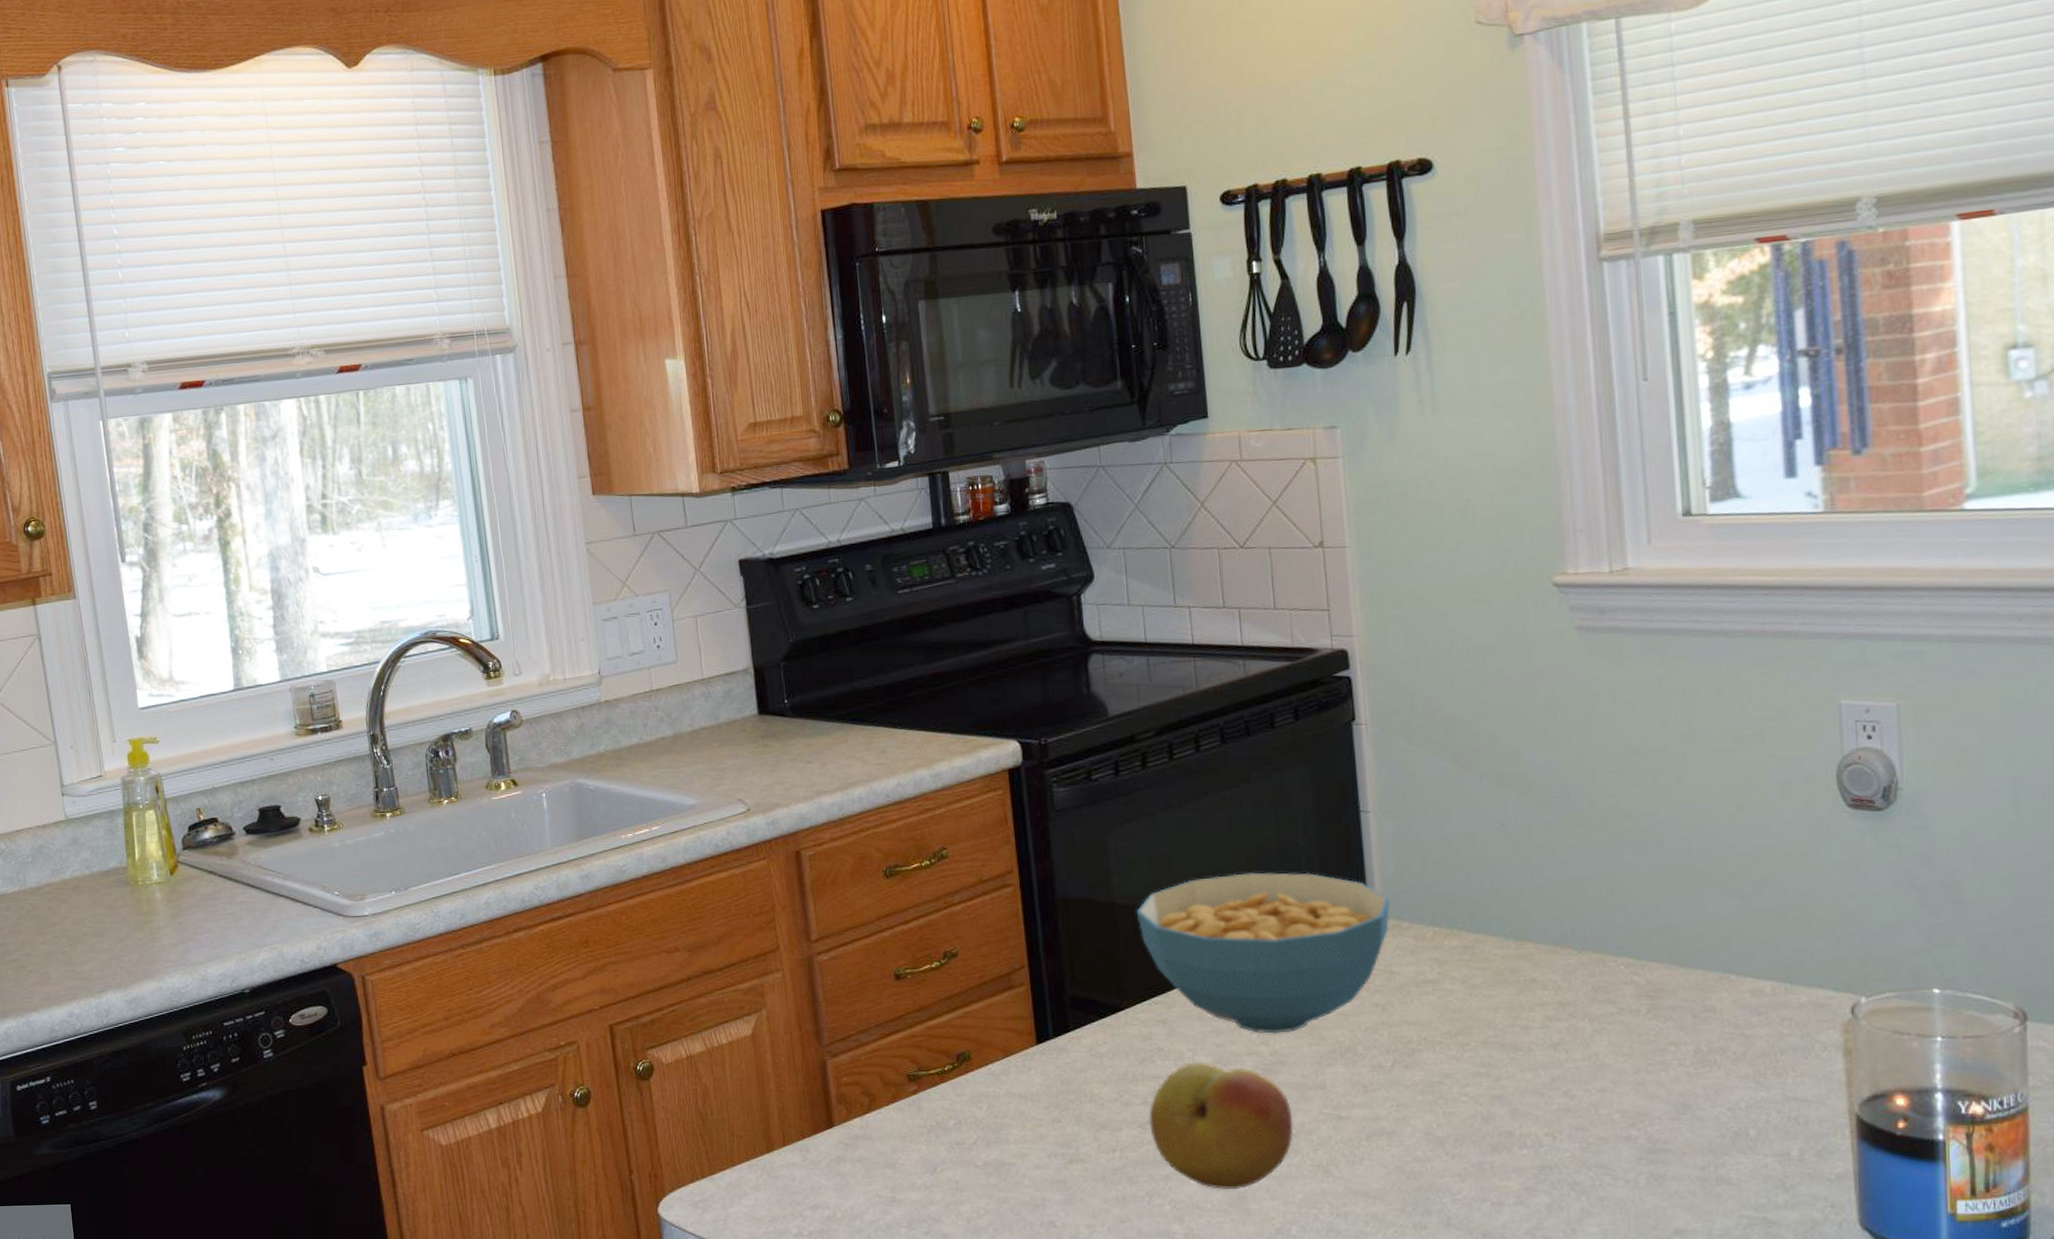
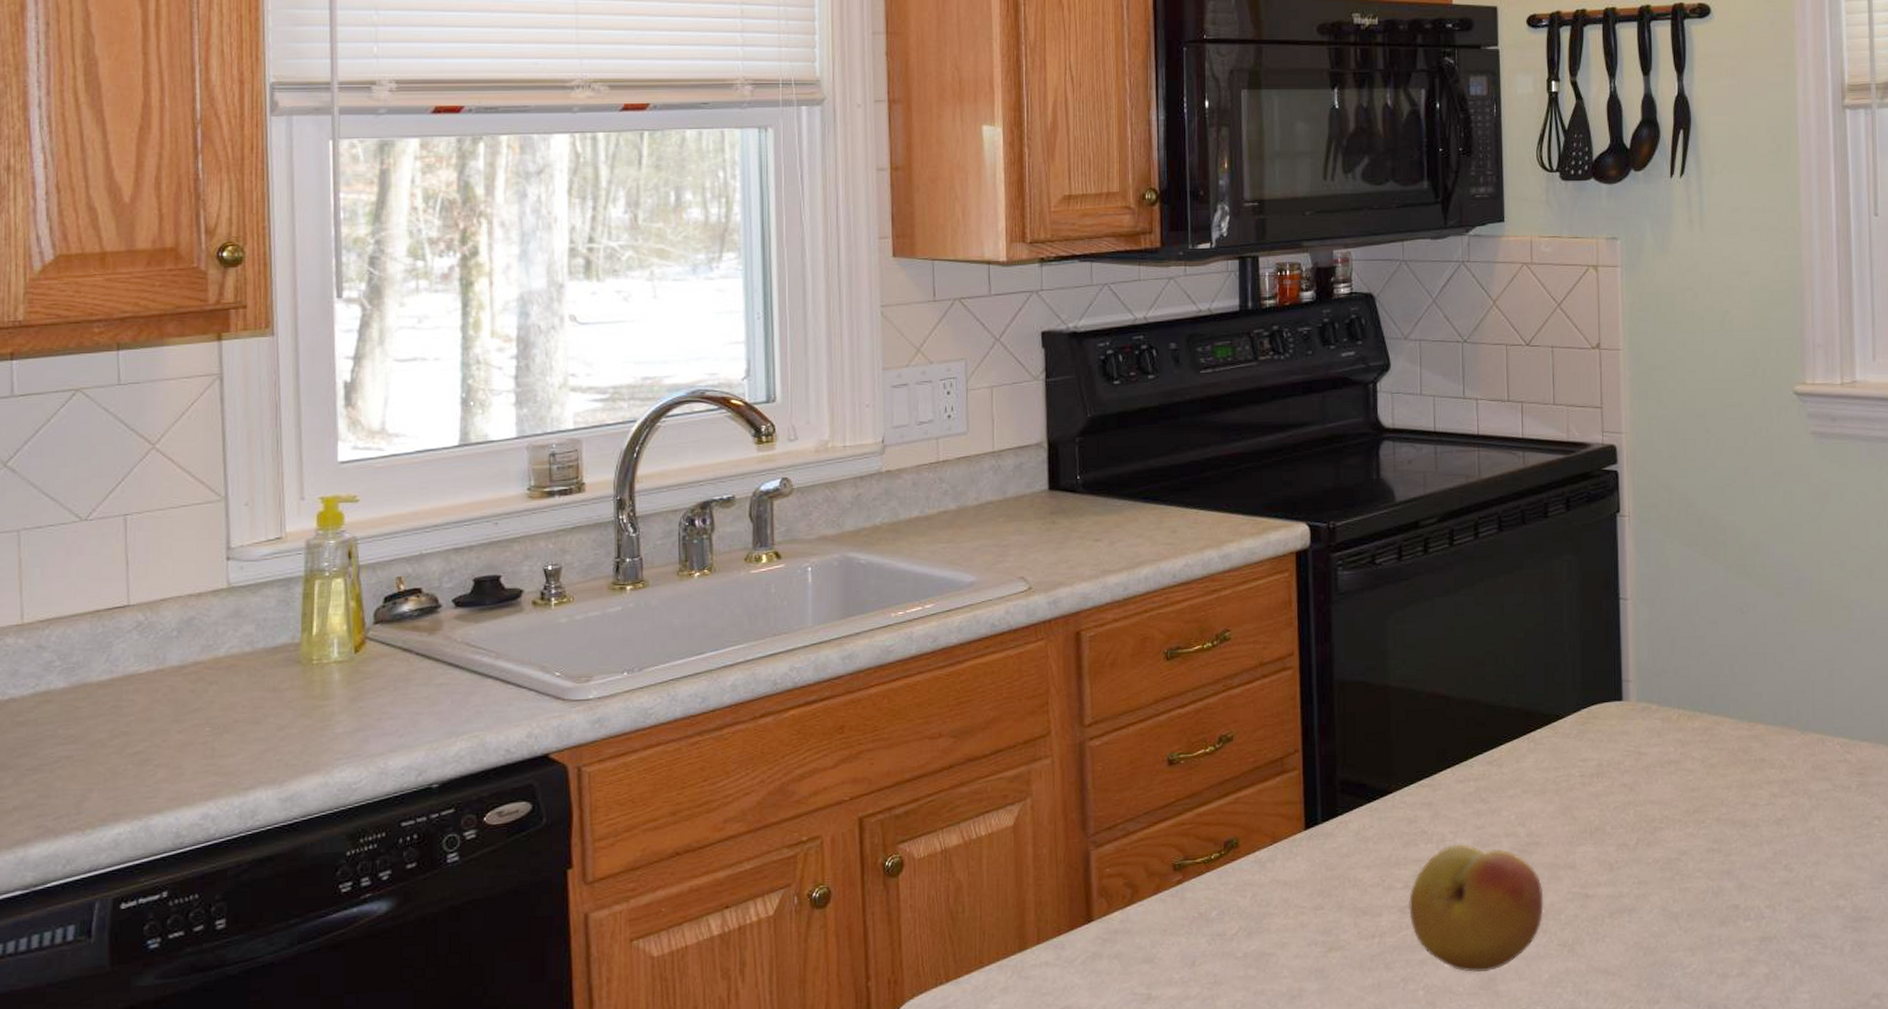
cereal bowl: present [1136,872,1390,1034] -> none [1409,656,1642,815]

